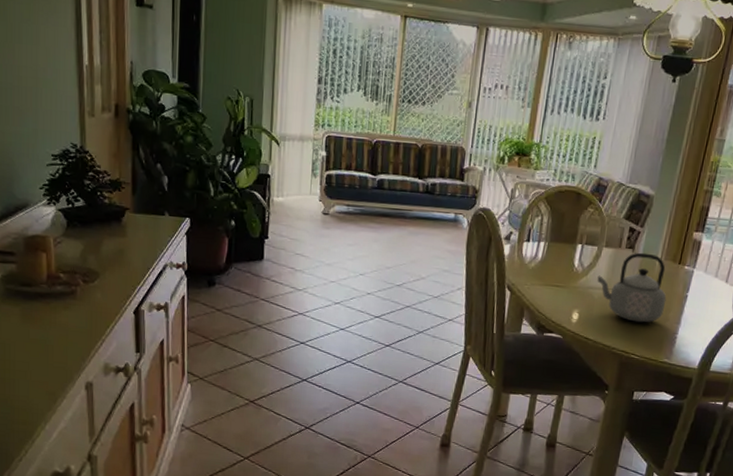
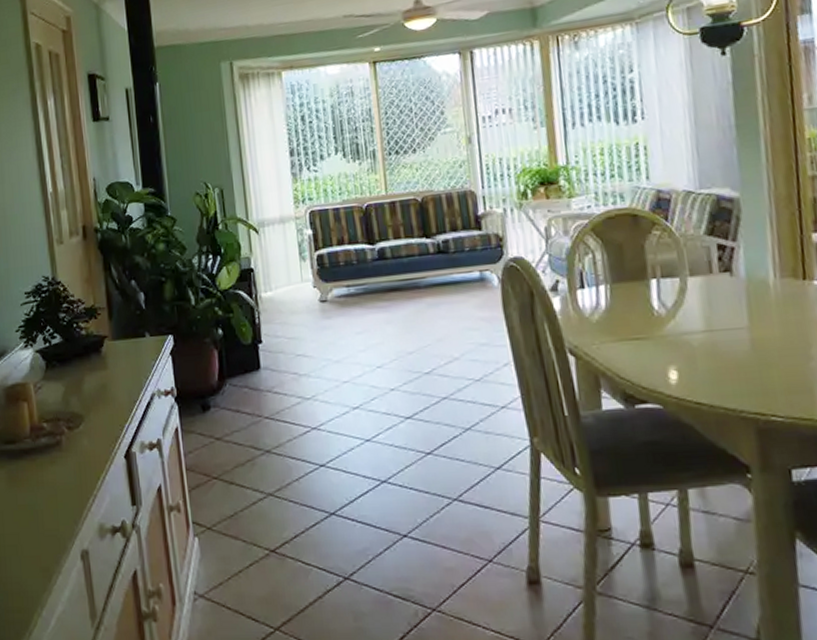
teapot: present [597,252,667,323] -> none [690,273,802,370]

